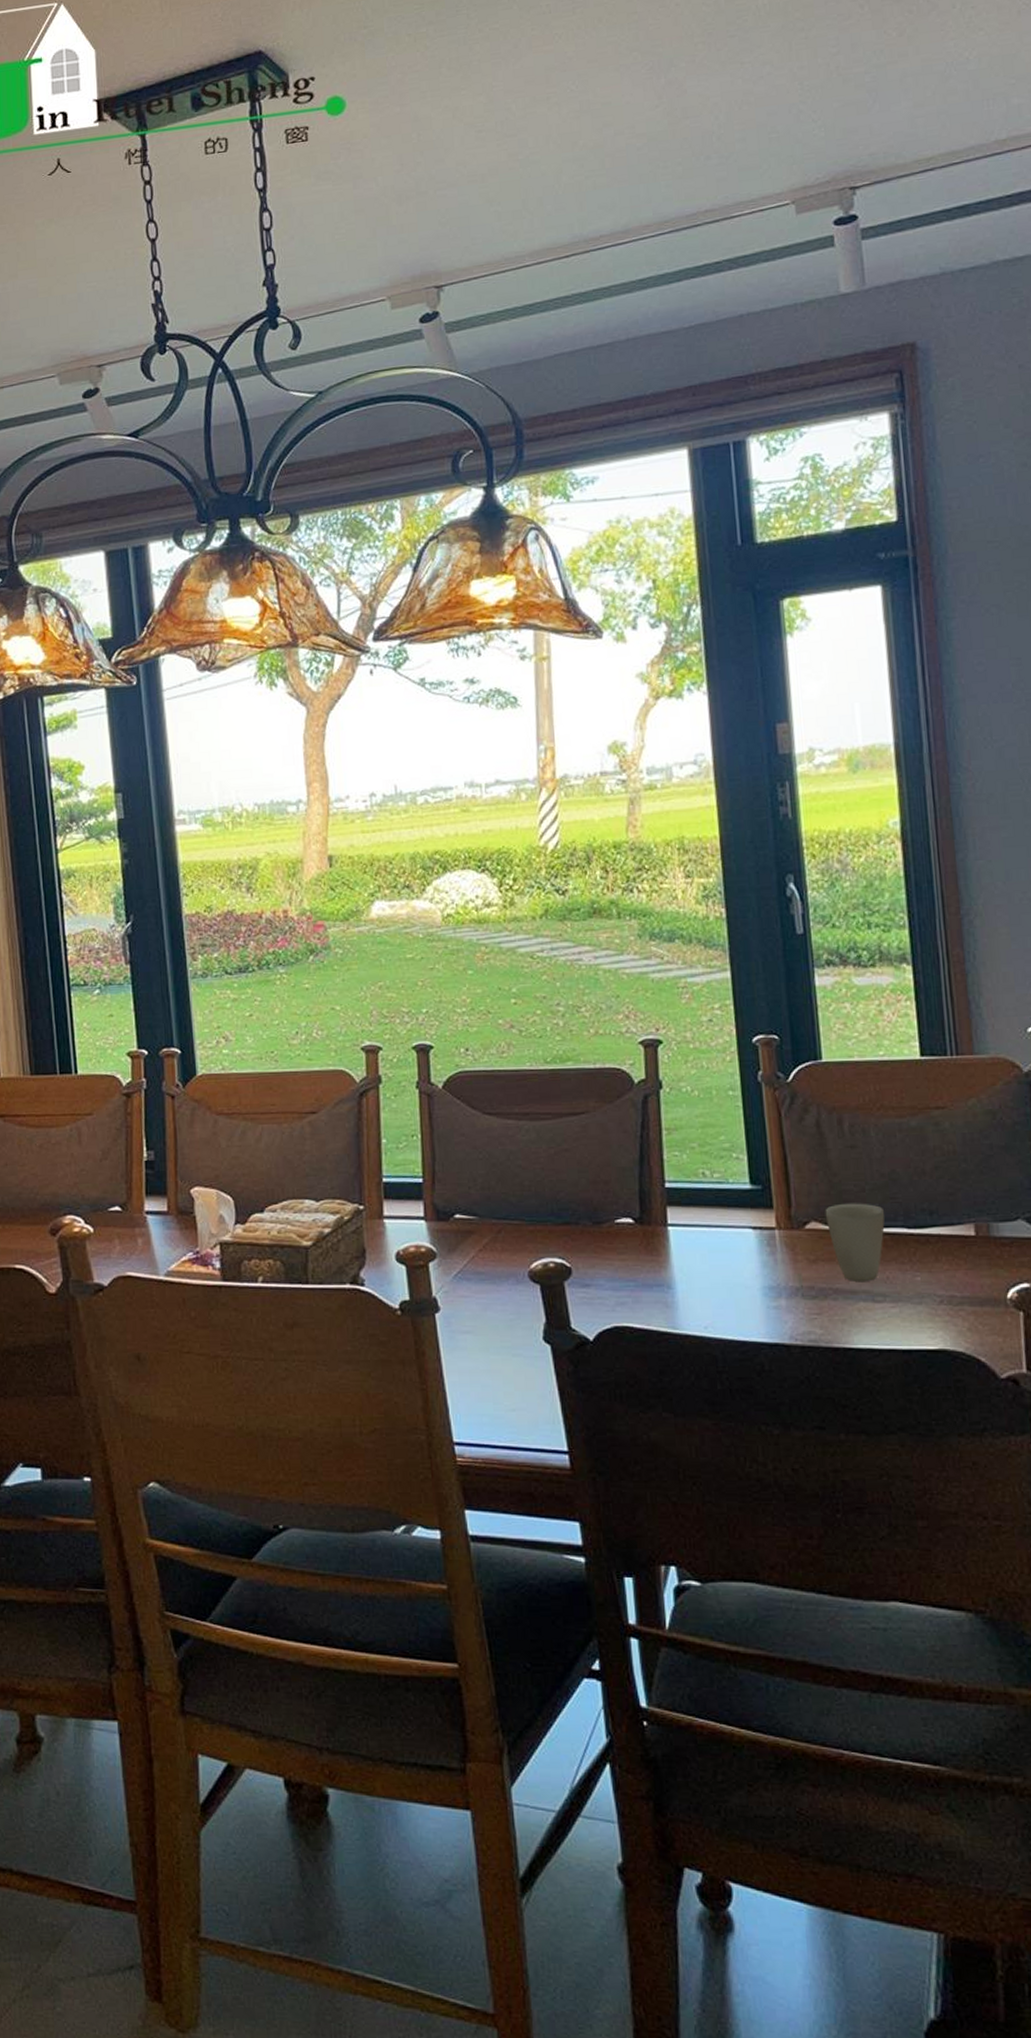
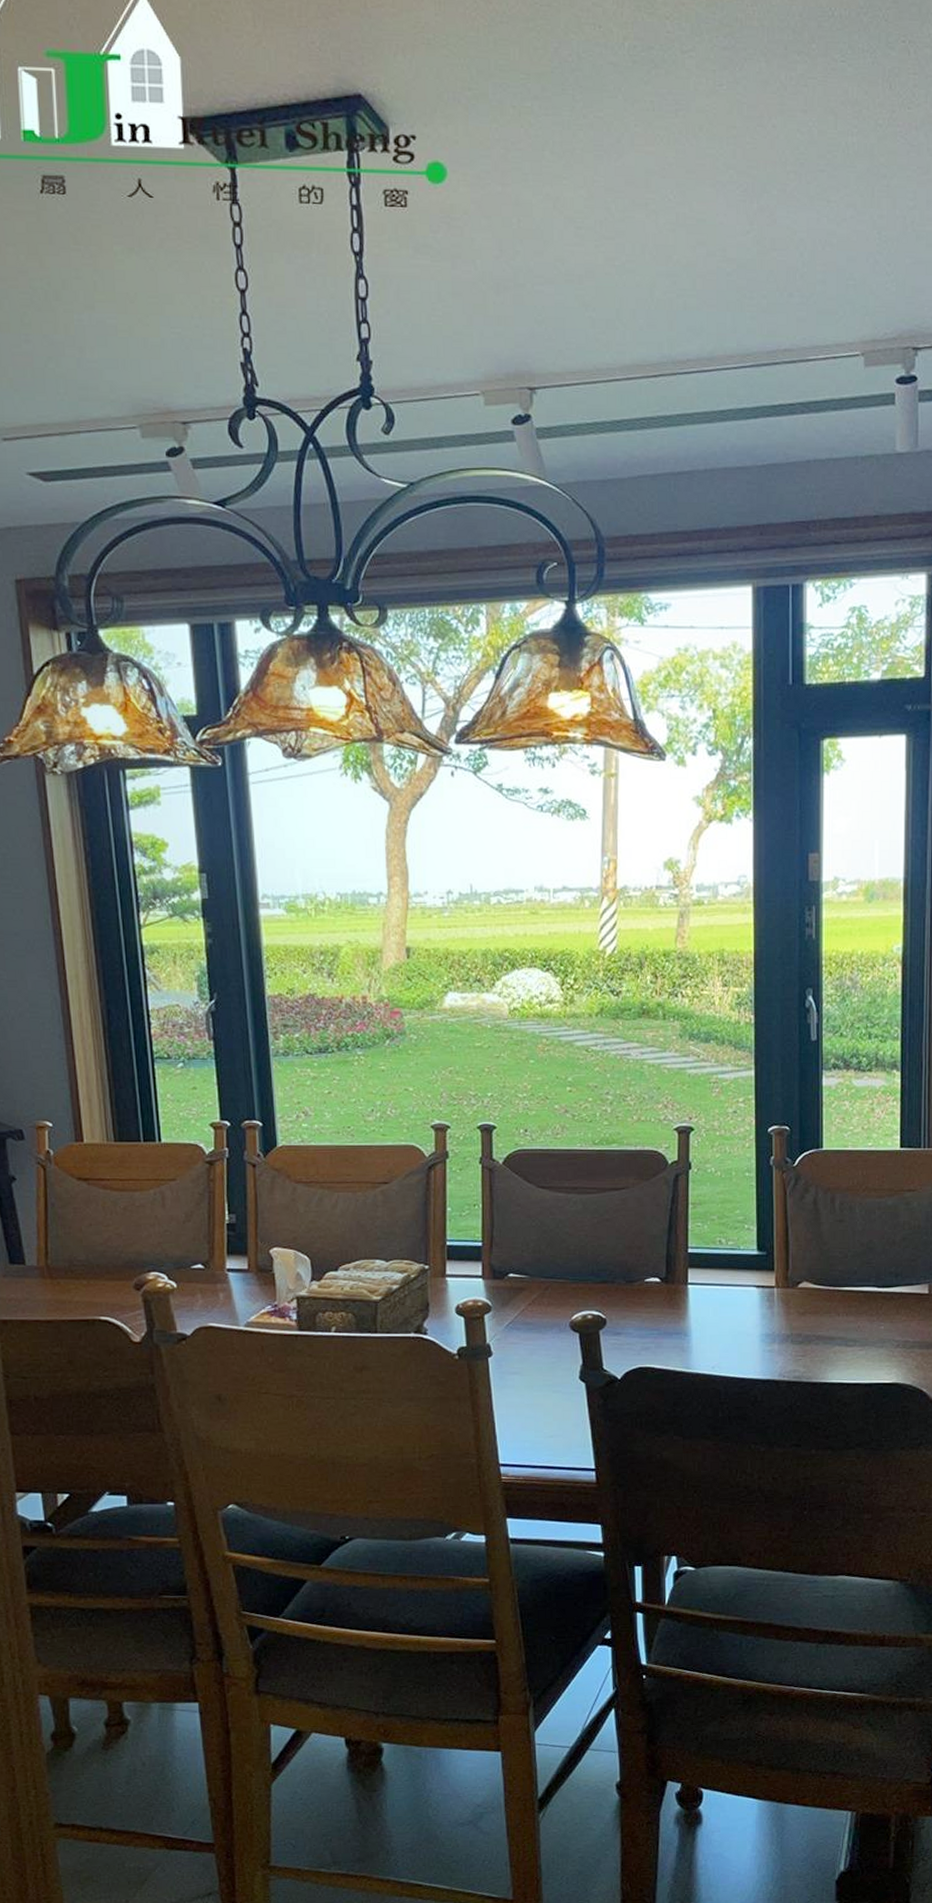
cup: present [825,1203,886,1283] -> none [815,1267,861,1331]

